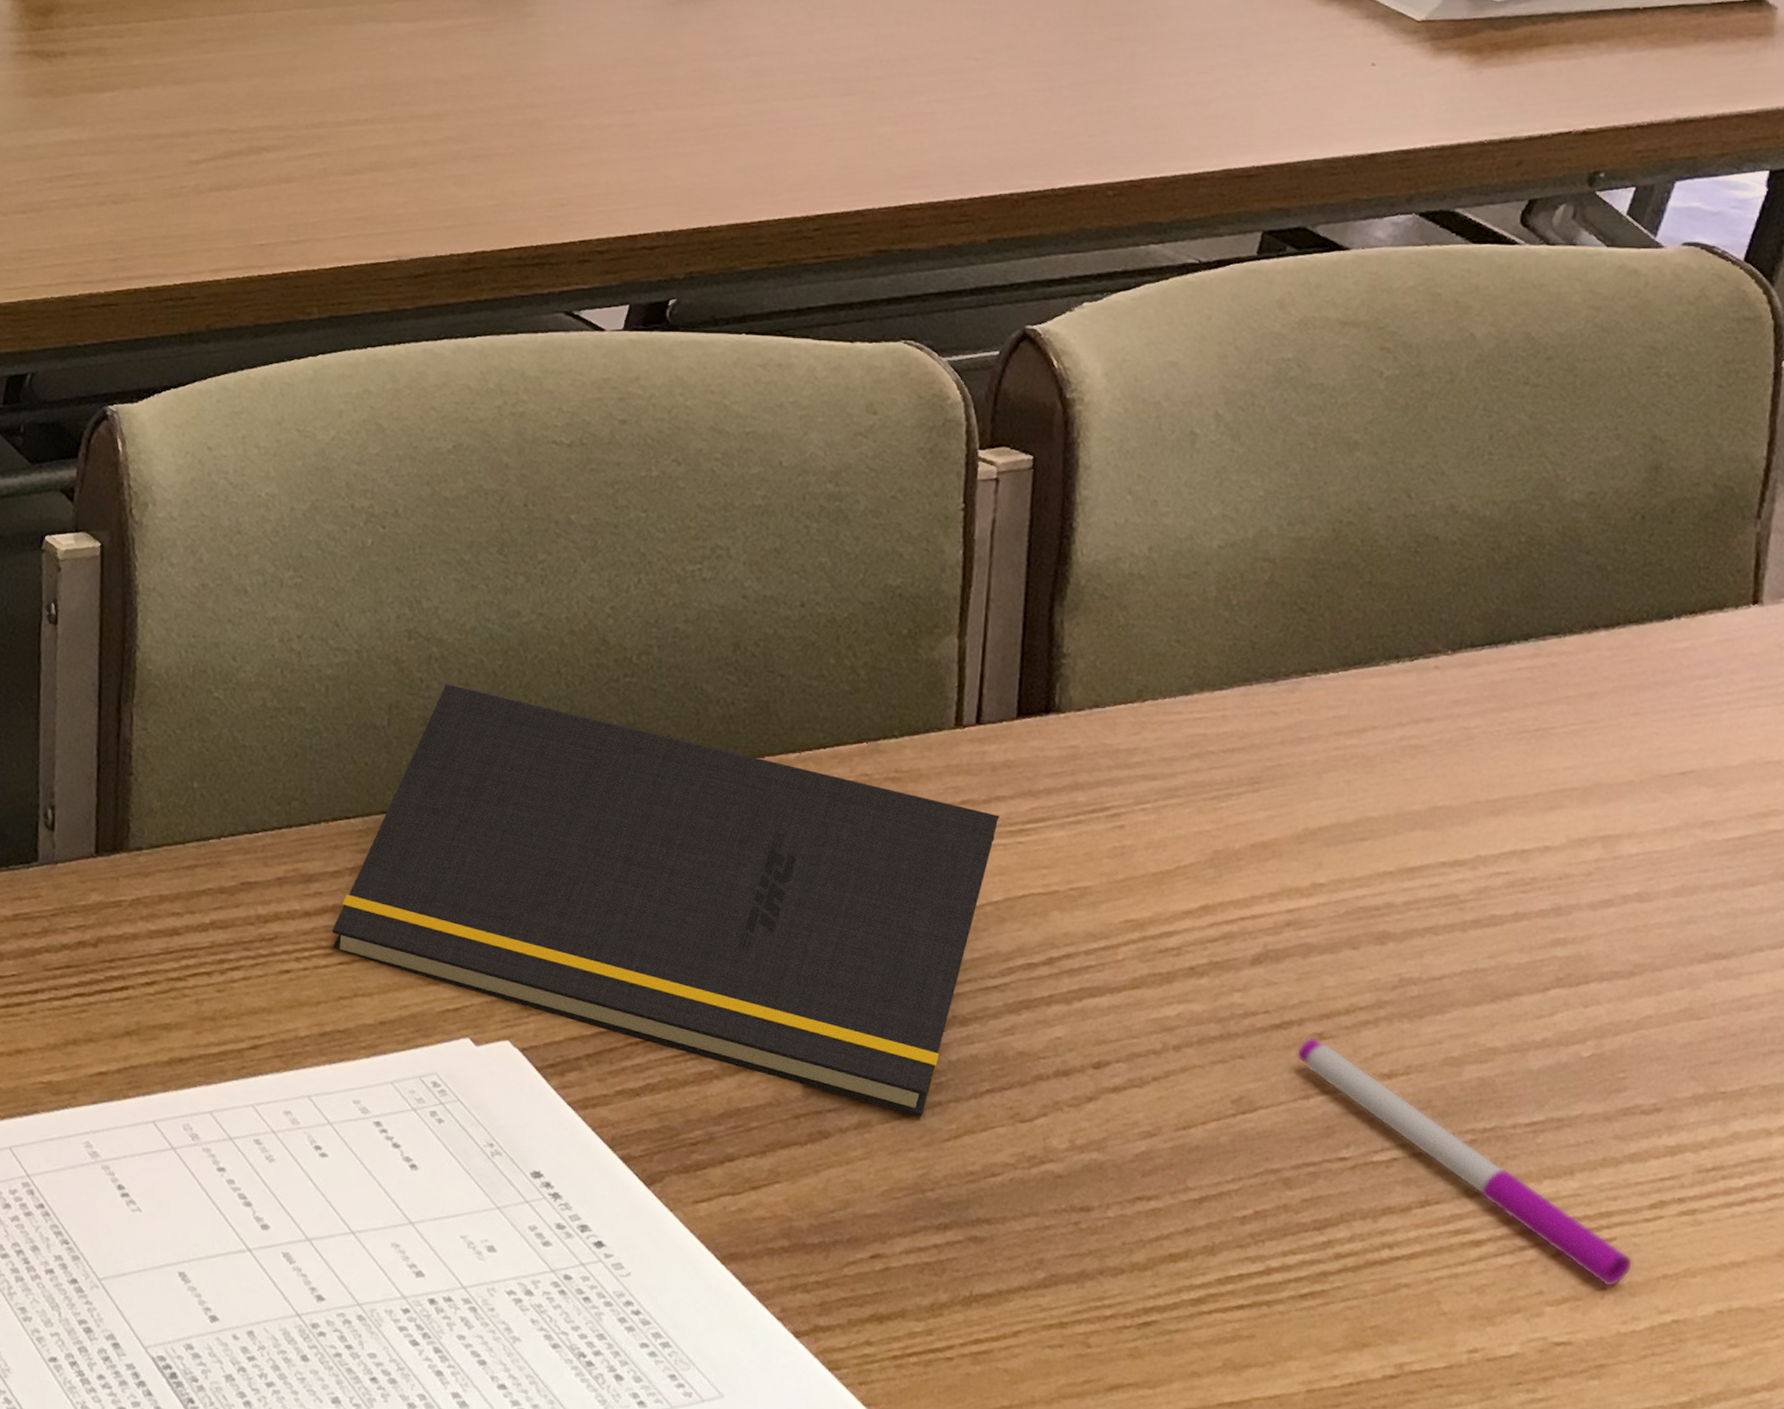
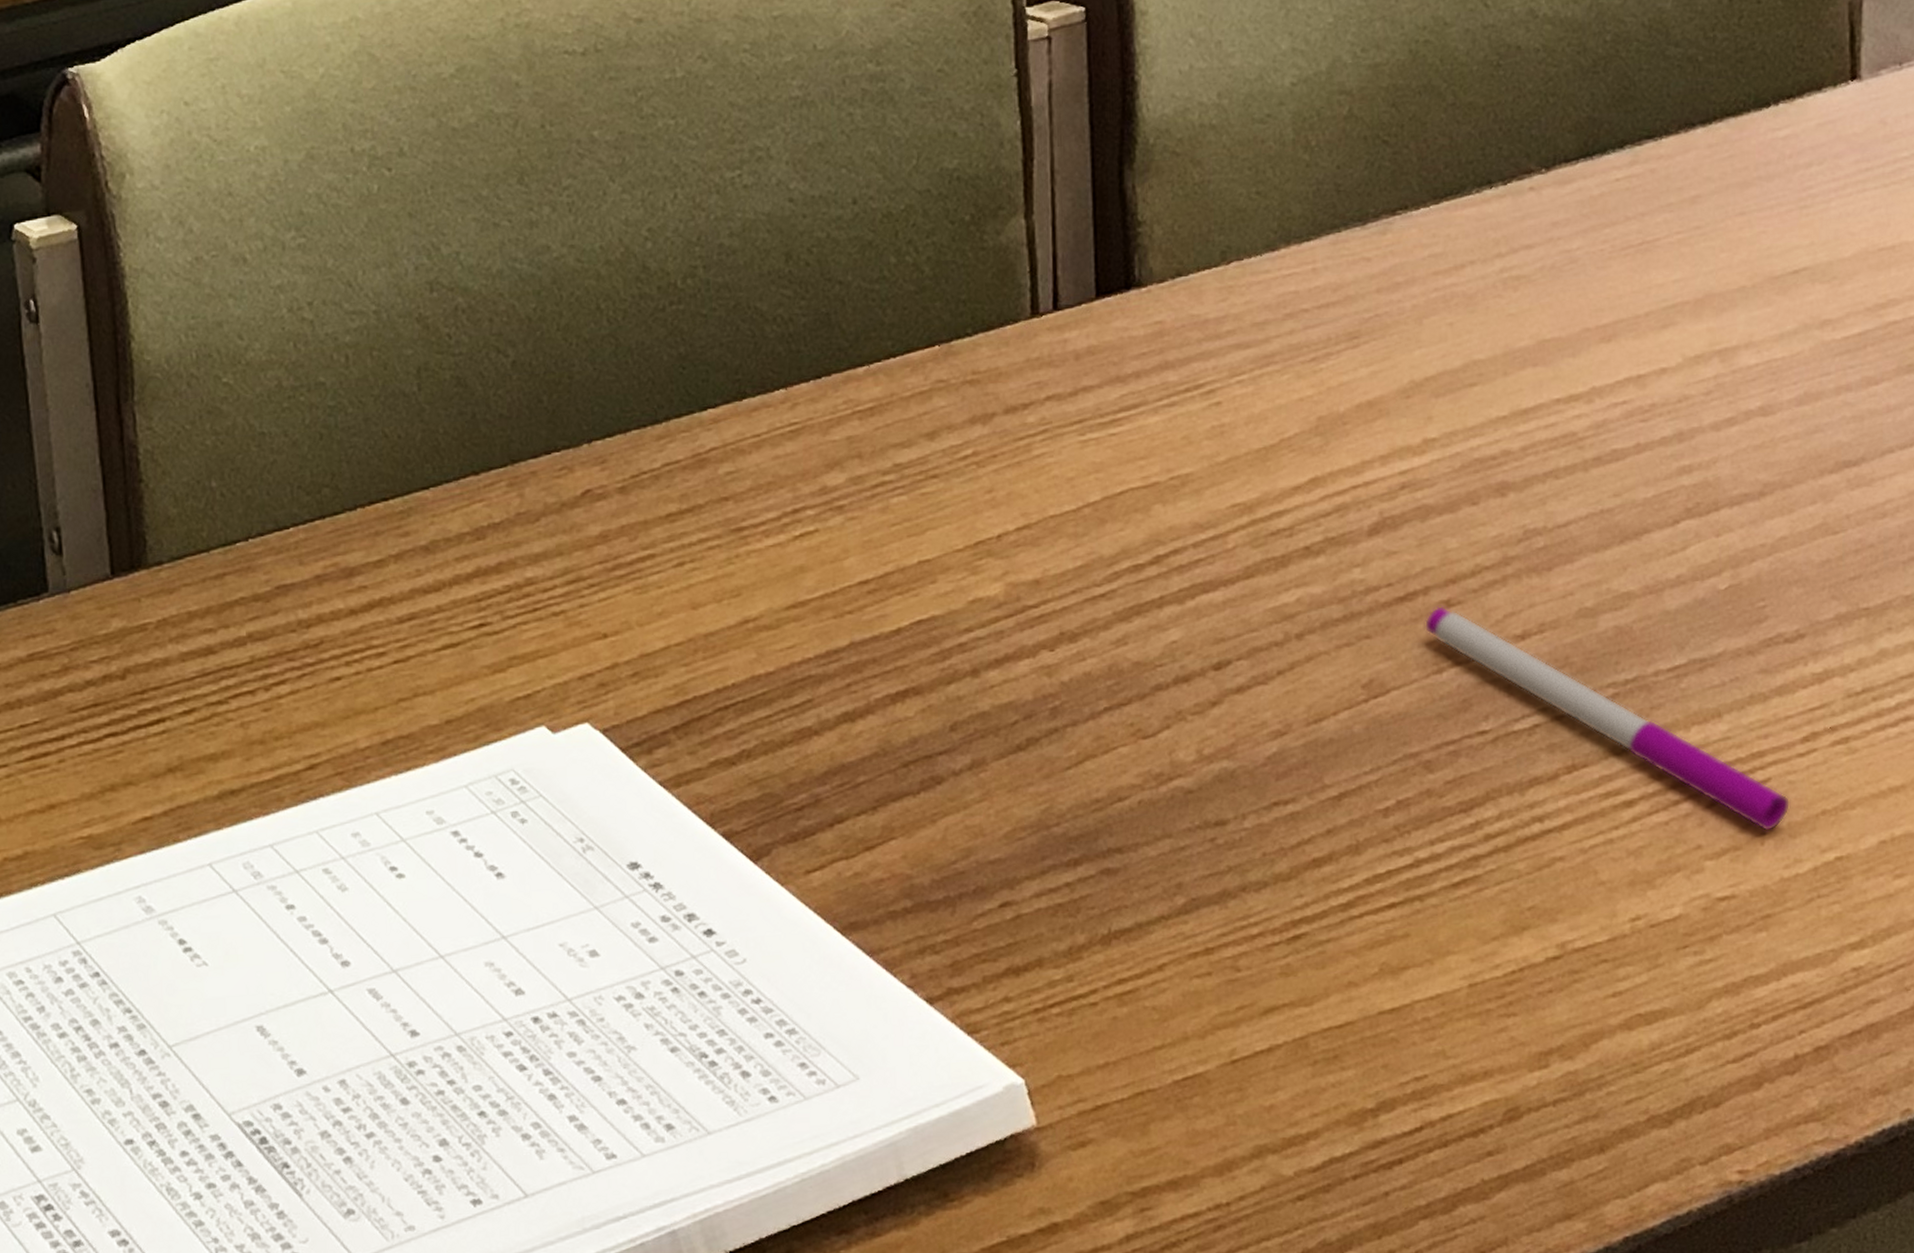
notepad: present [333,683,1000,1117] -> none [383,336,1089,748]

